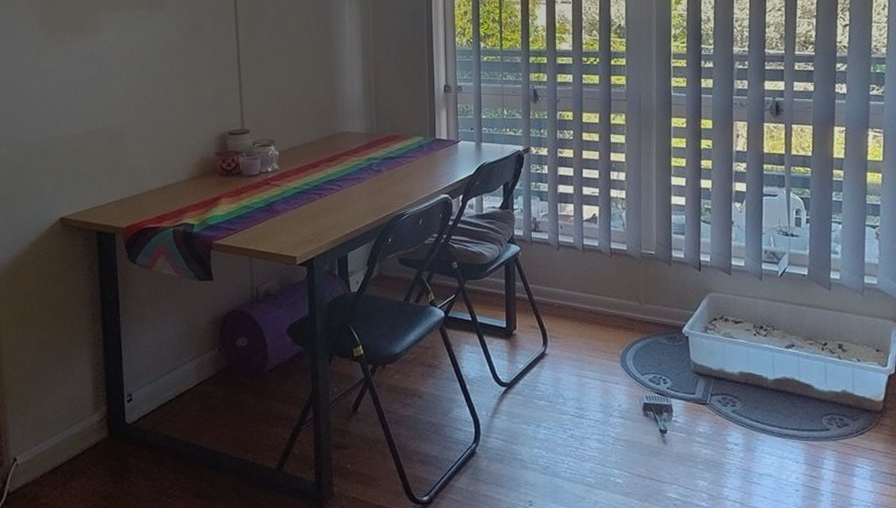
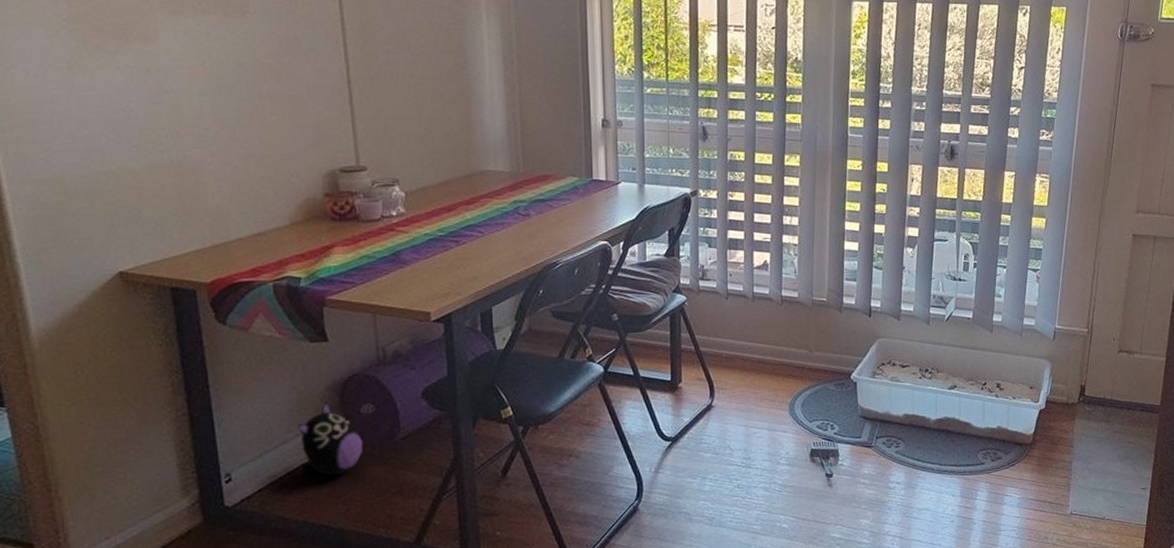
plush toy: none [186,333,238,401] -> present [298,400,363,476]

